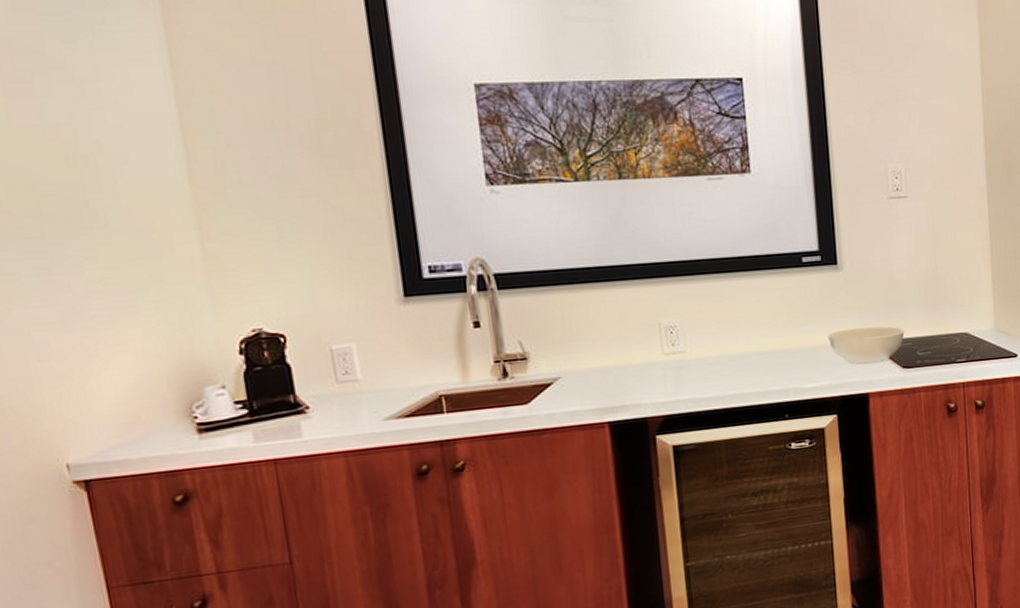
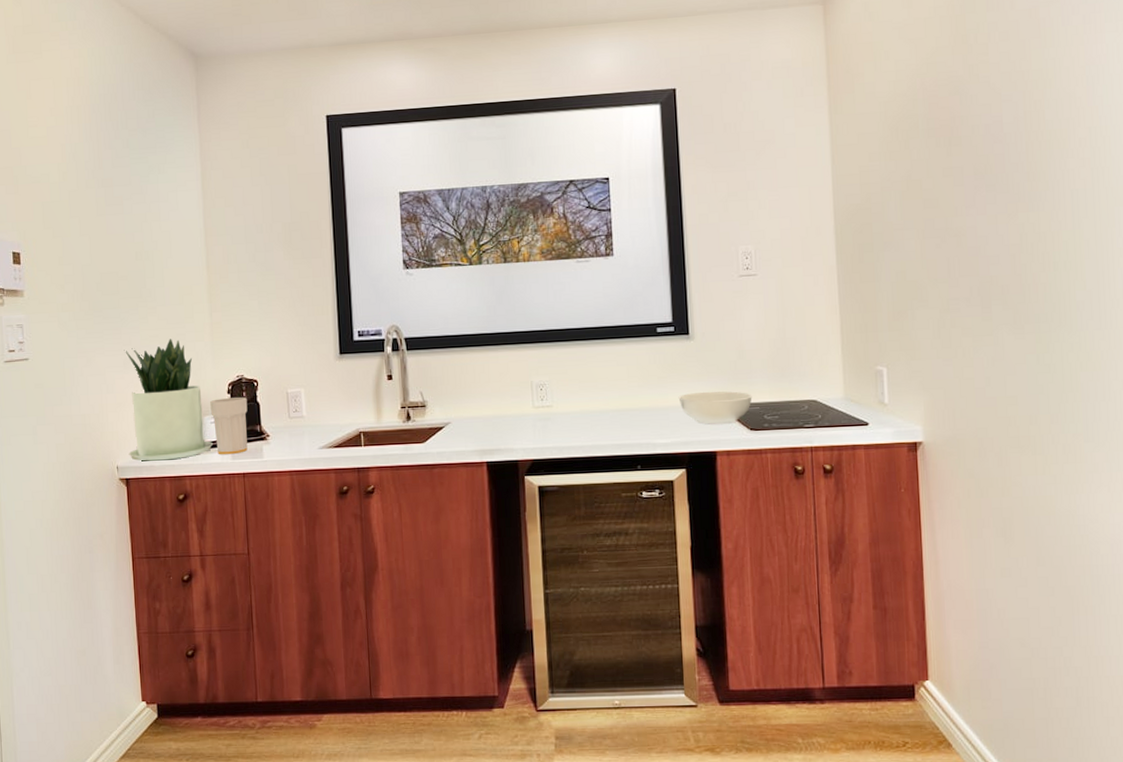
planter: none [60,281,223,455] -> present [124,339,213,461]
cup: none [213,358,278,438] -> present [210,397,248,455]

